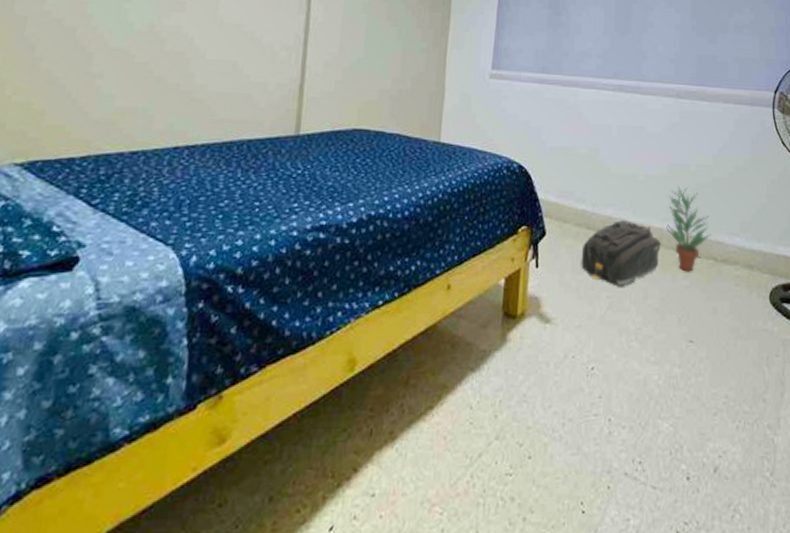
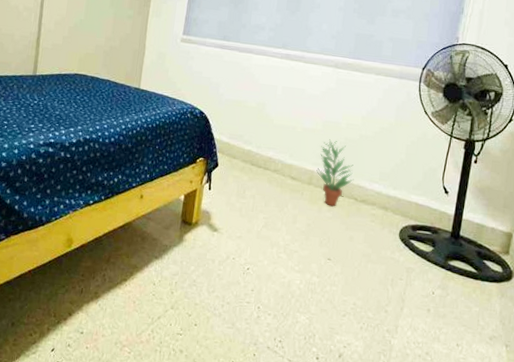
duffel bag: present [581,220,661,287] -> none [244,161,311,212]

